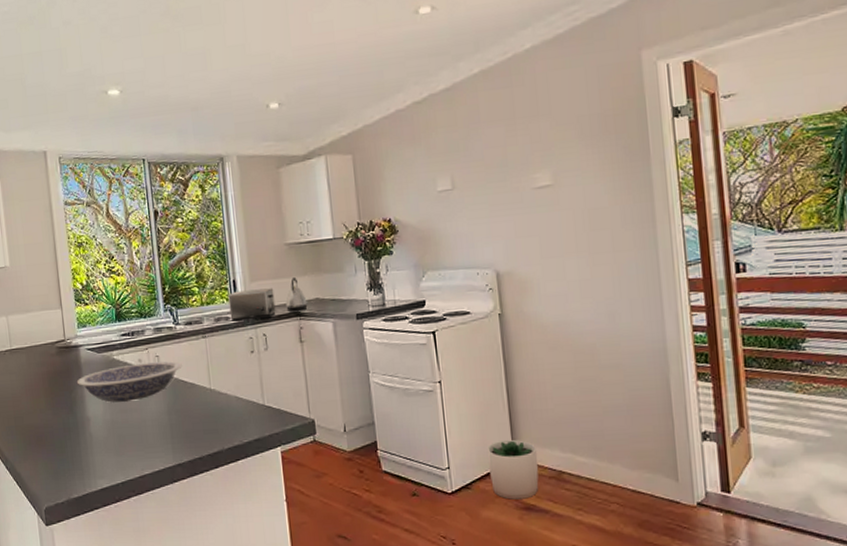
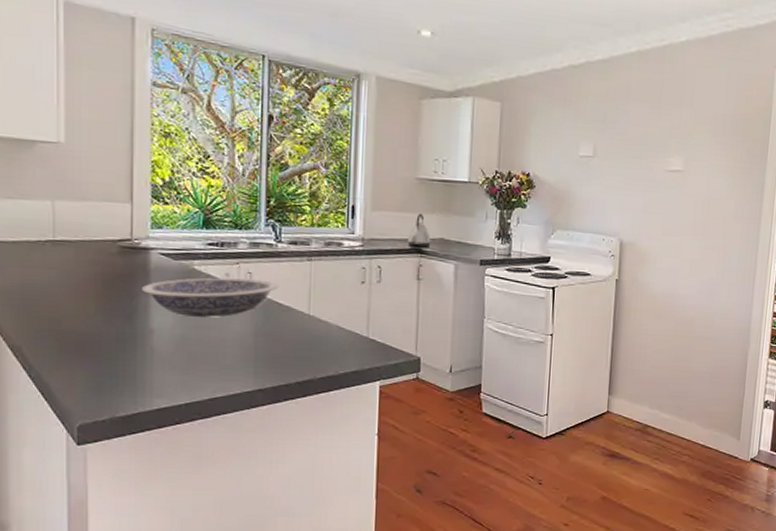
toaster: present [228,288,276,321] -> none [343,217,397,251]
planter: present [487,440,539,500] -> none [583,394,629,447]

